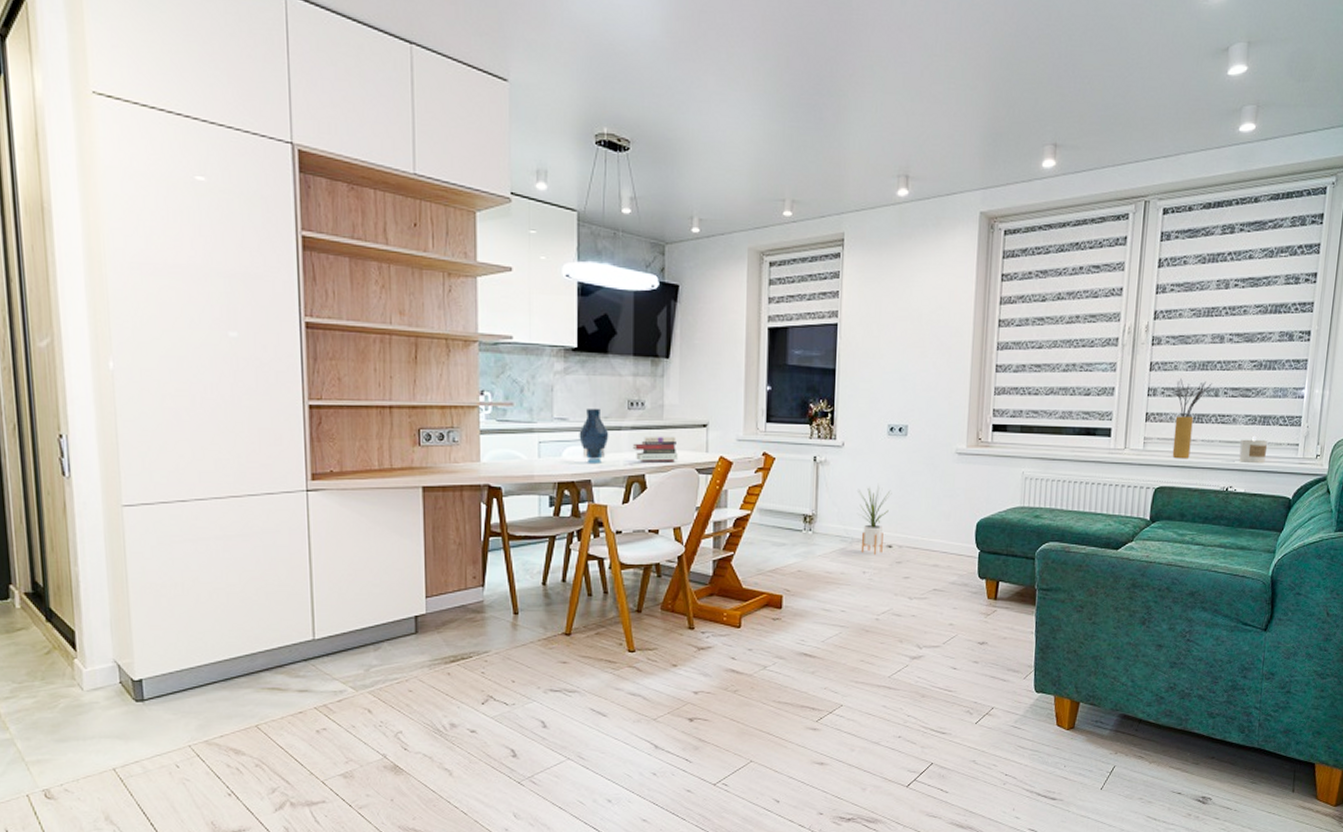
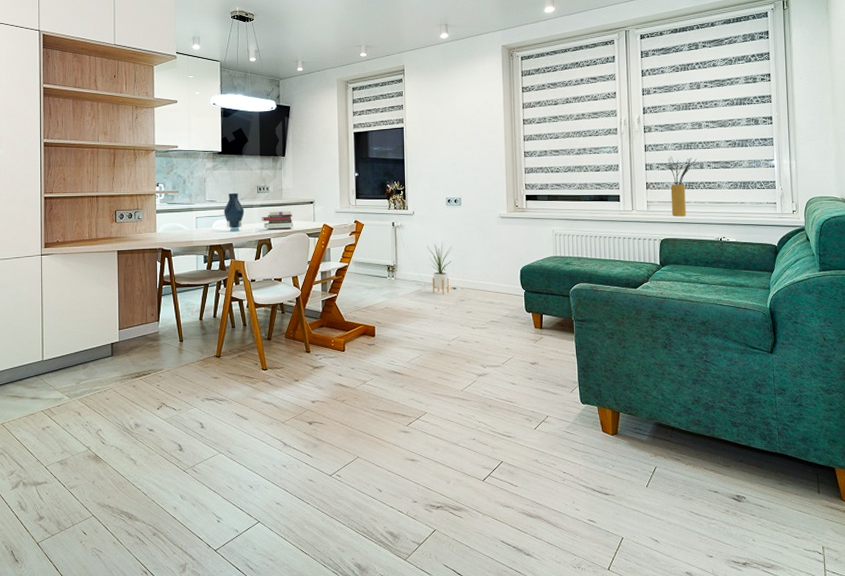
candle: present [1239,435,1268,464] -> none [727,197,750,219]

